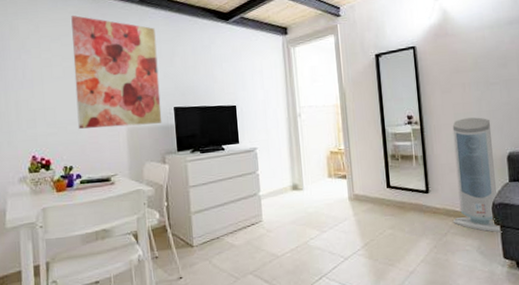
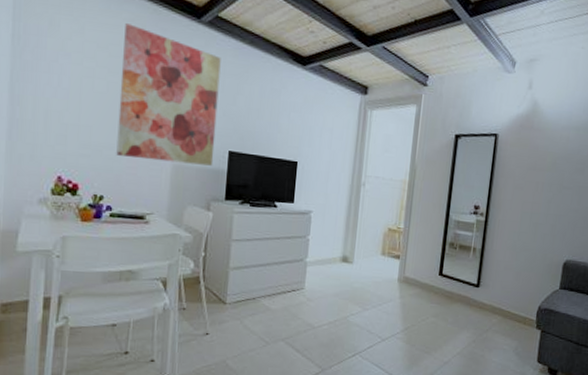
air purifier: present [452,117,503,233] -> none [496,218,555,337]

